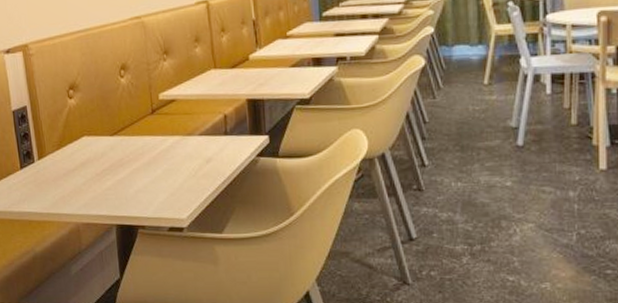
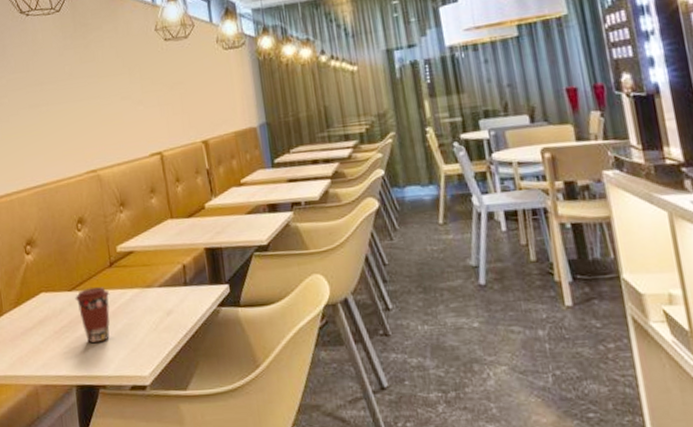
coffee cup: none [116,133,151,185] -> present [75,287,110,343]

